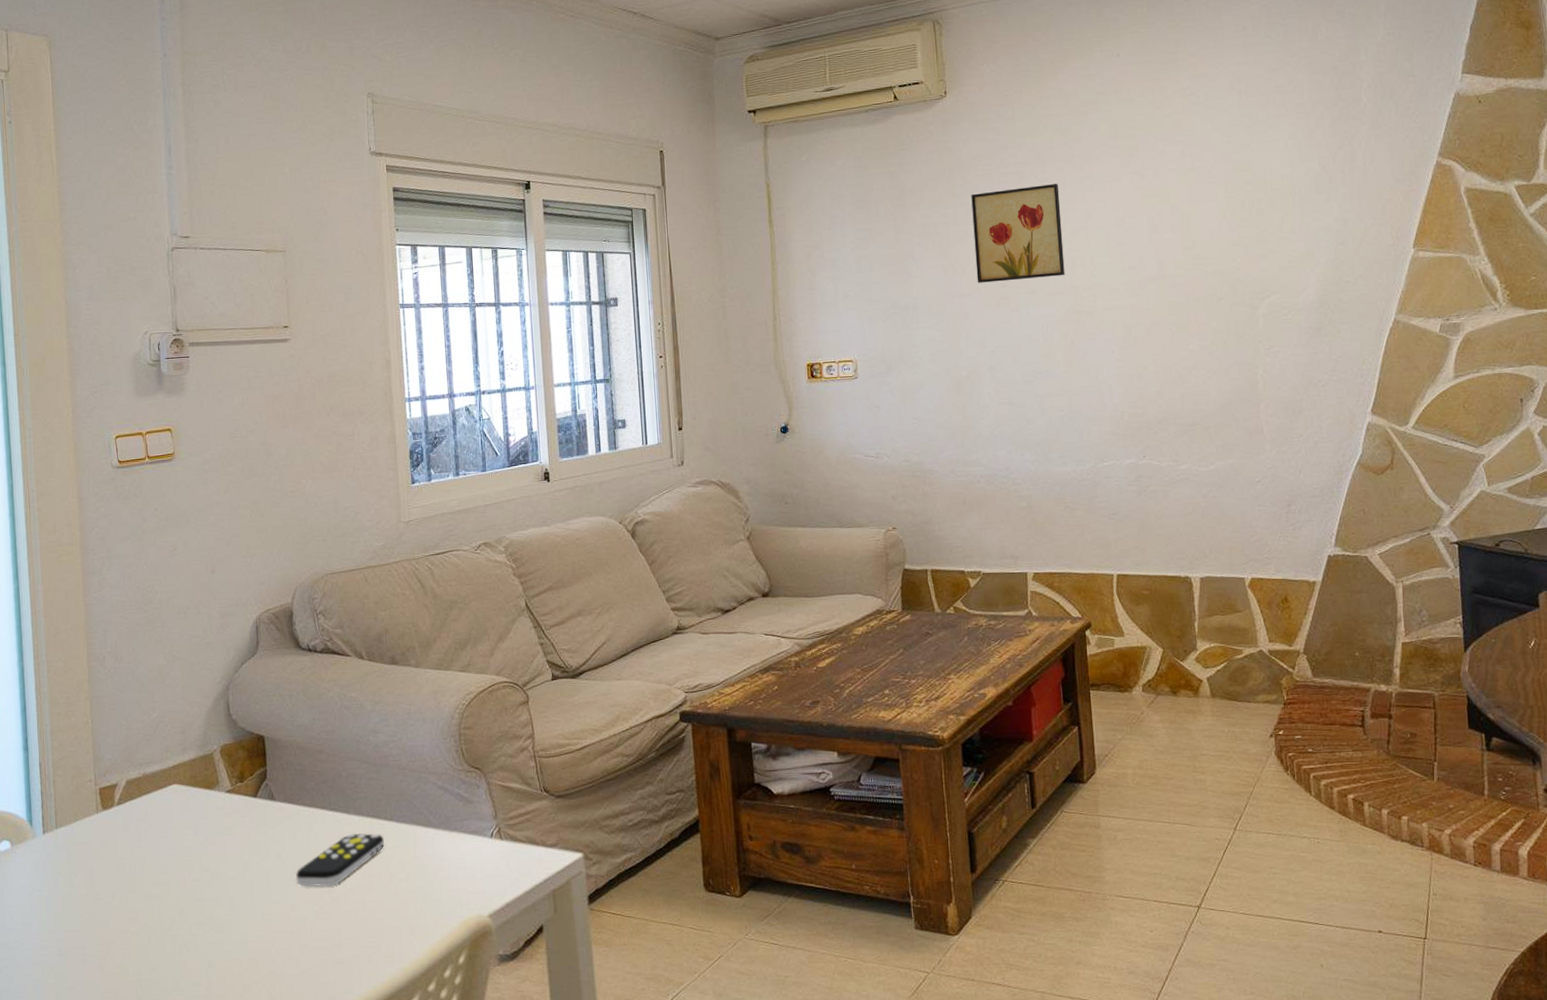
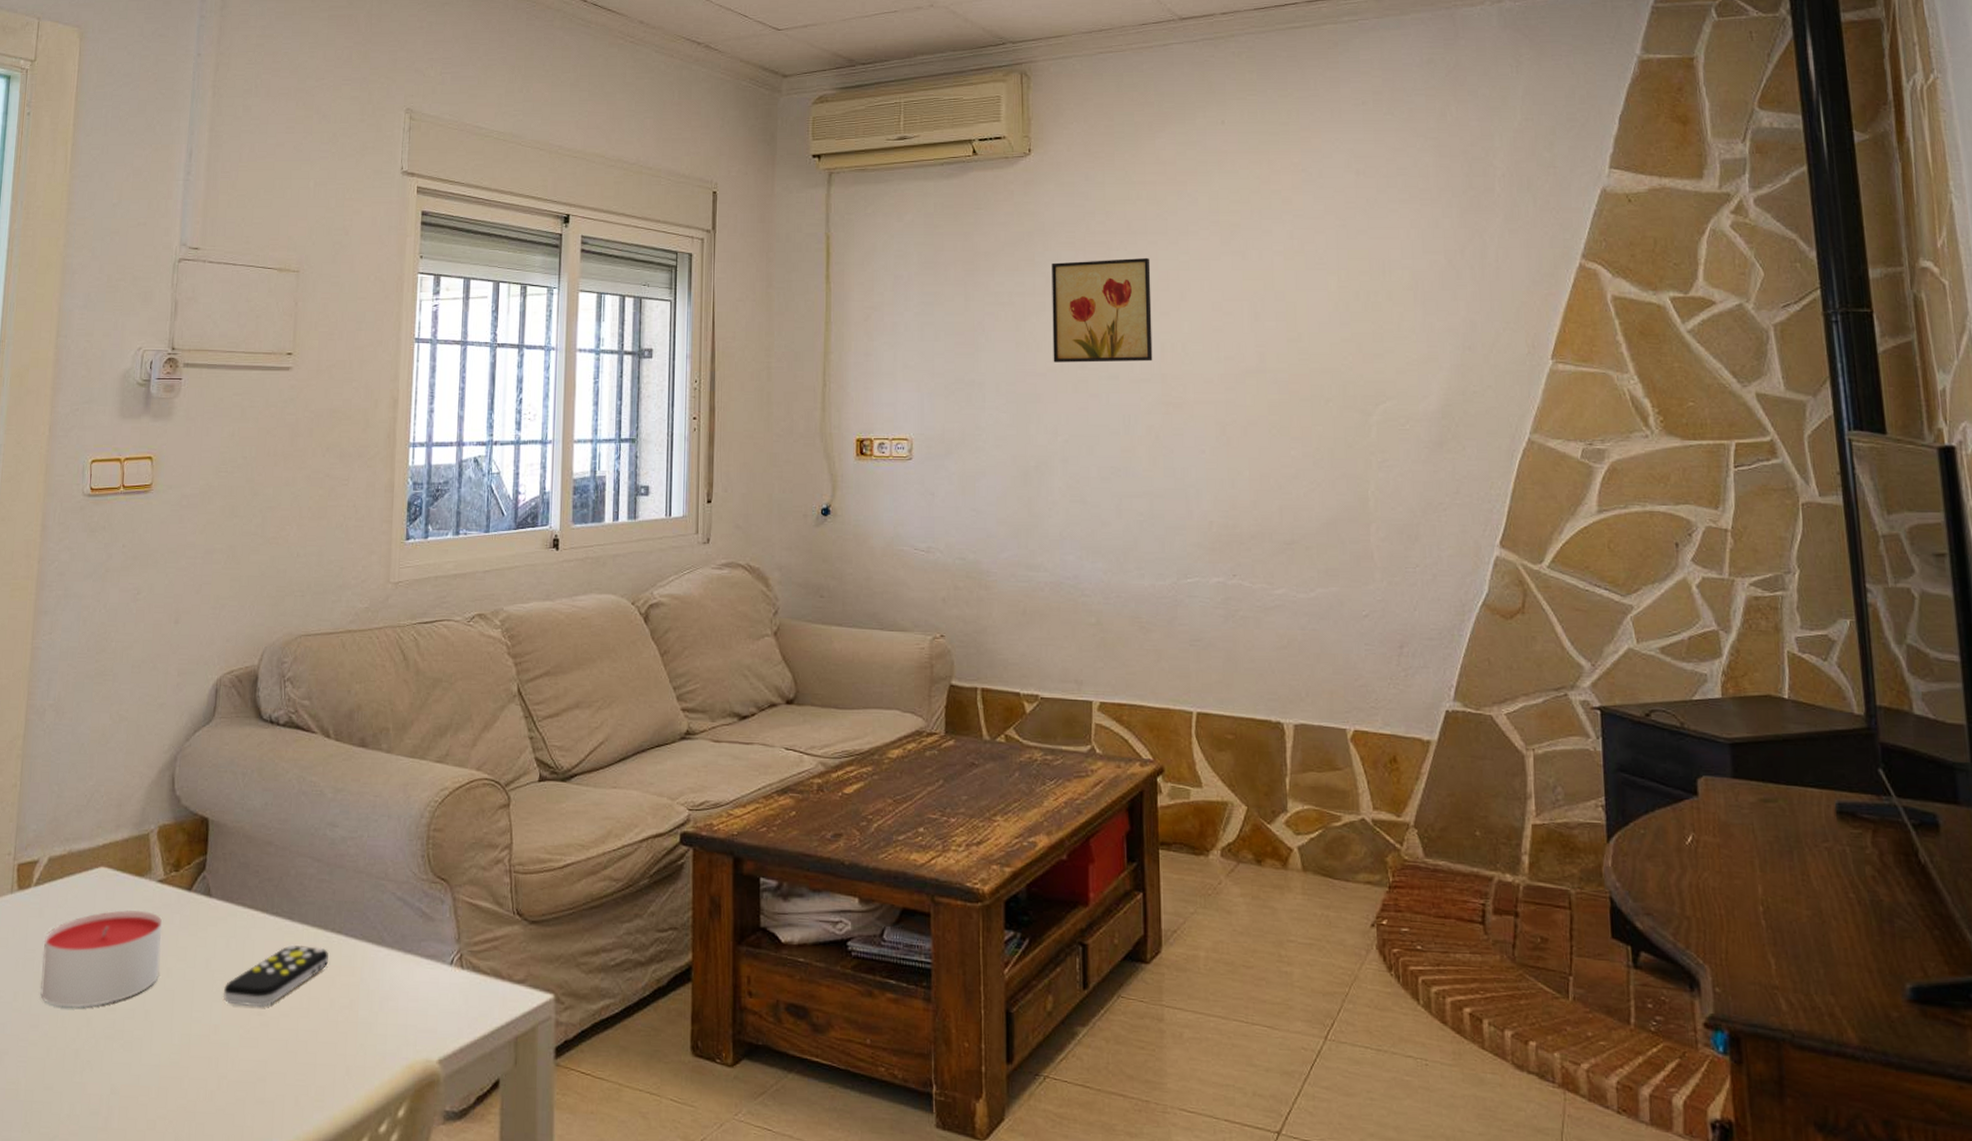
candle: none [131,817,238,902] -> present [40,910,163,1008]

